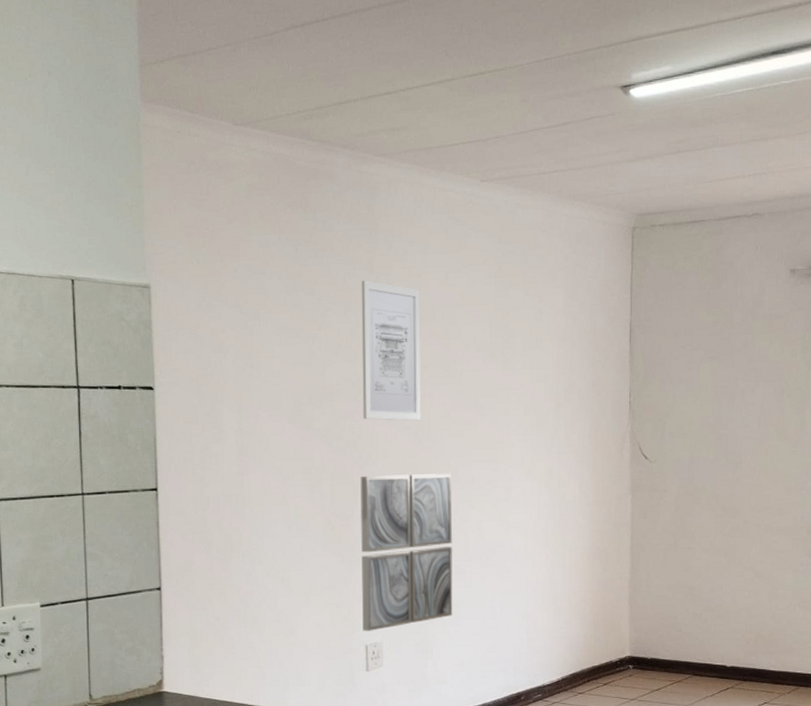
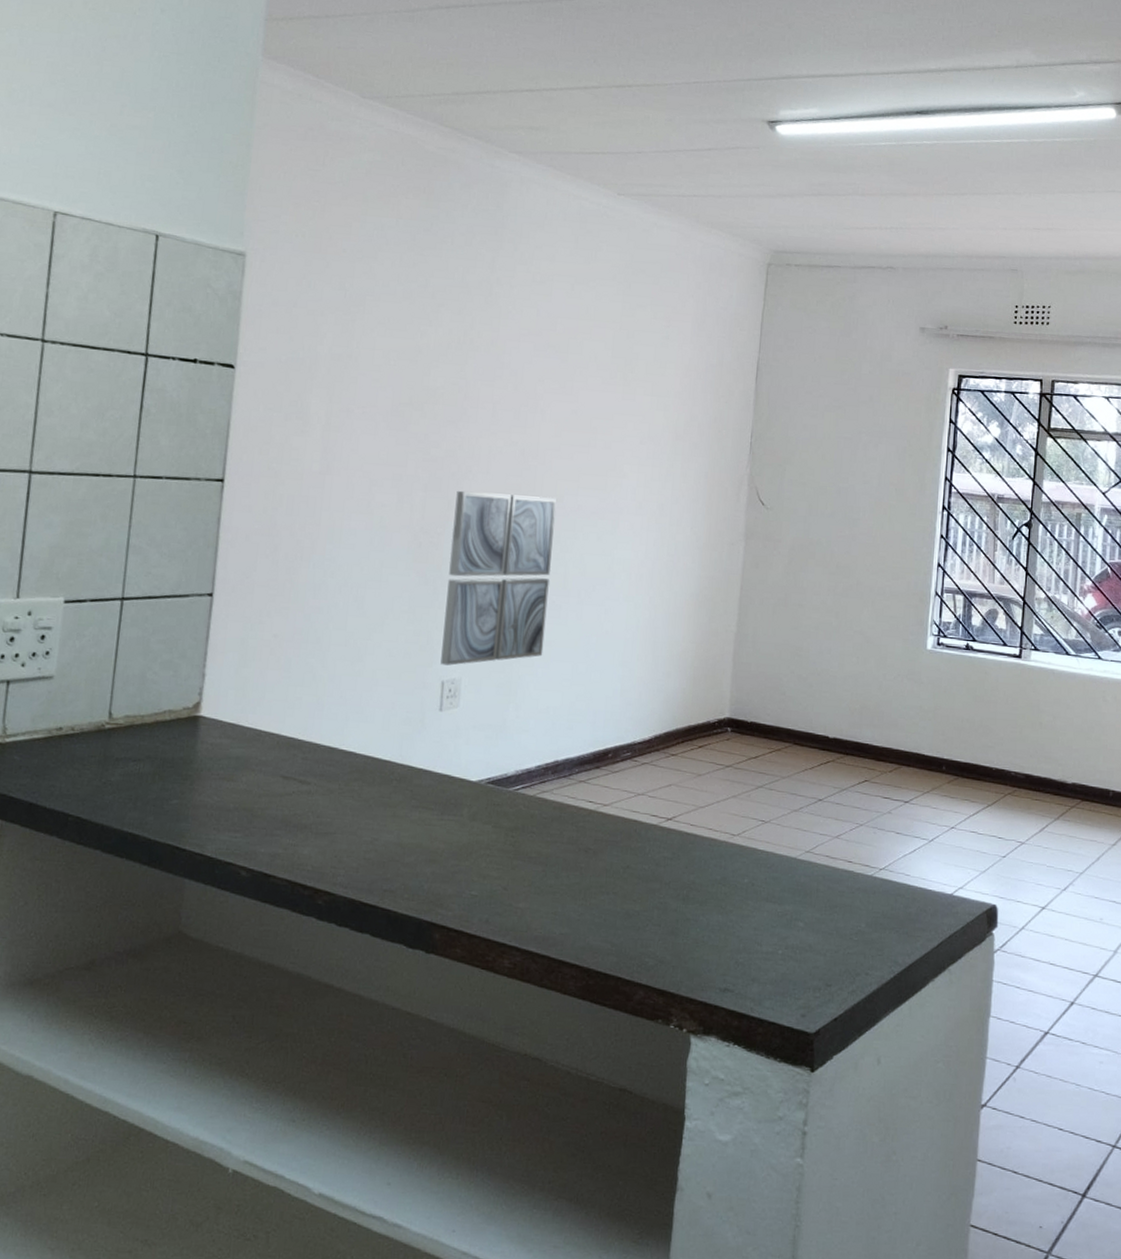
wall art: present [361,281,421,421] -> none [466,280,543,437]

